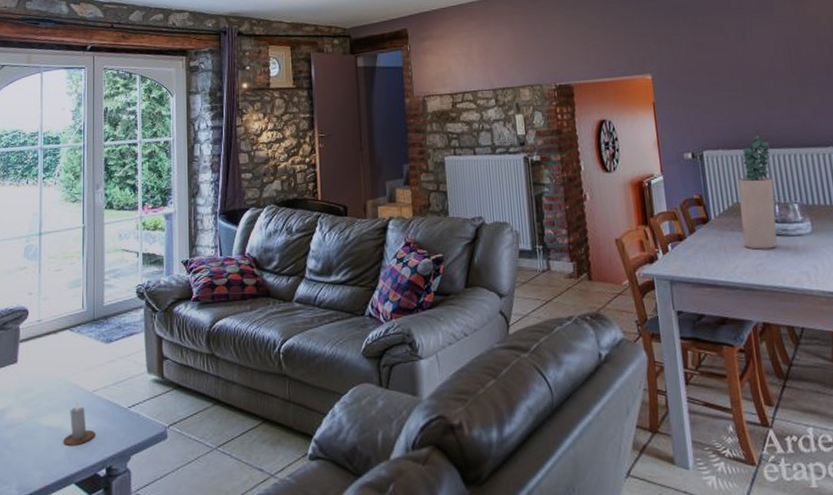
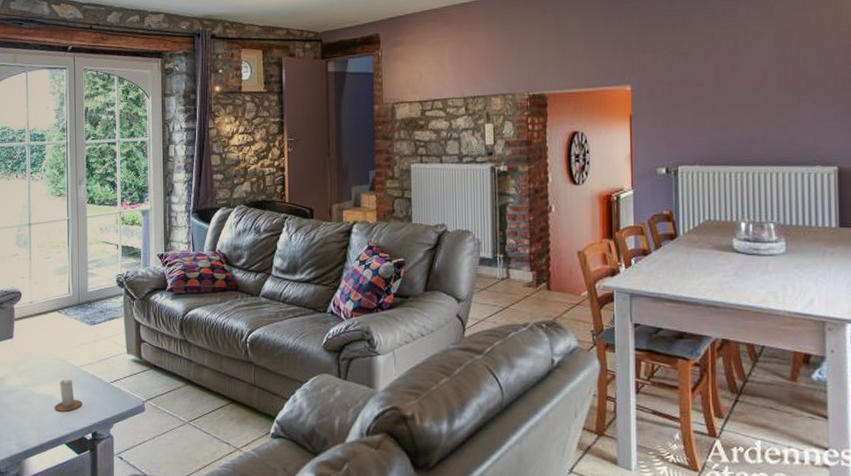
vase: present [738,130,778,250] -> none [710,146,752,268]

